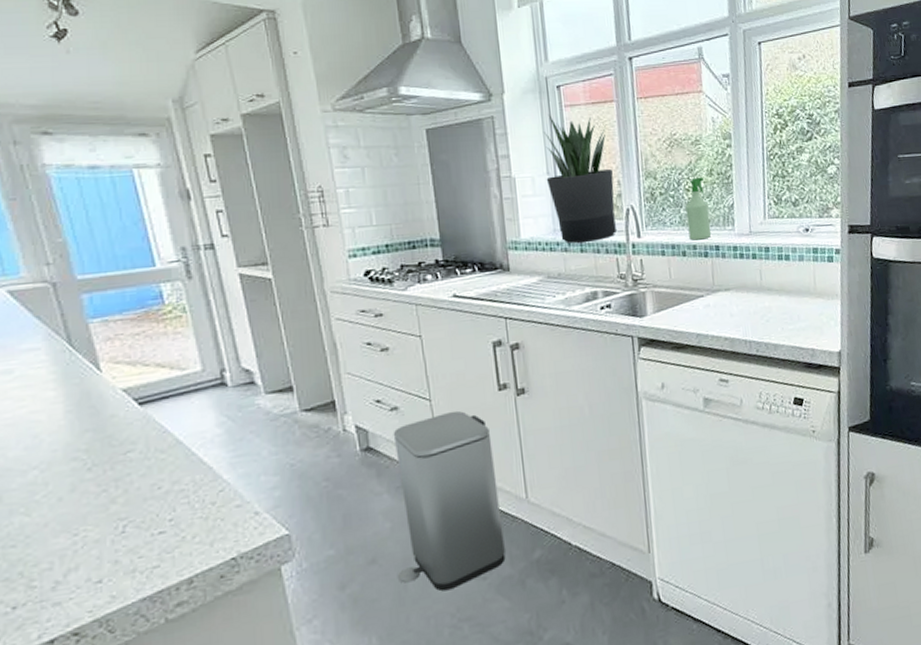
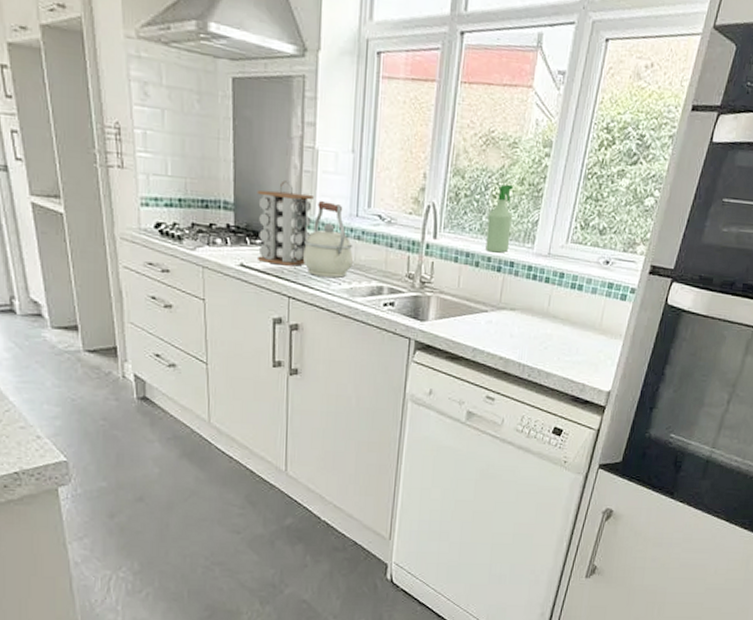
pedal bin: present [393,410,506,591] -> none [160,378,261,537]
spice rack: none [461,209,519,290] -> present [257,179,314,267]
kettle: none [513,221,565,293] -> present [302,200,354,278]
planter: present [544,114,616,243] -> none [350,83,422,234]

